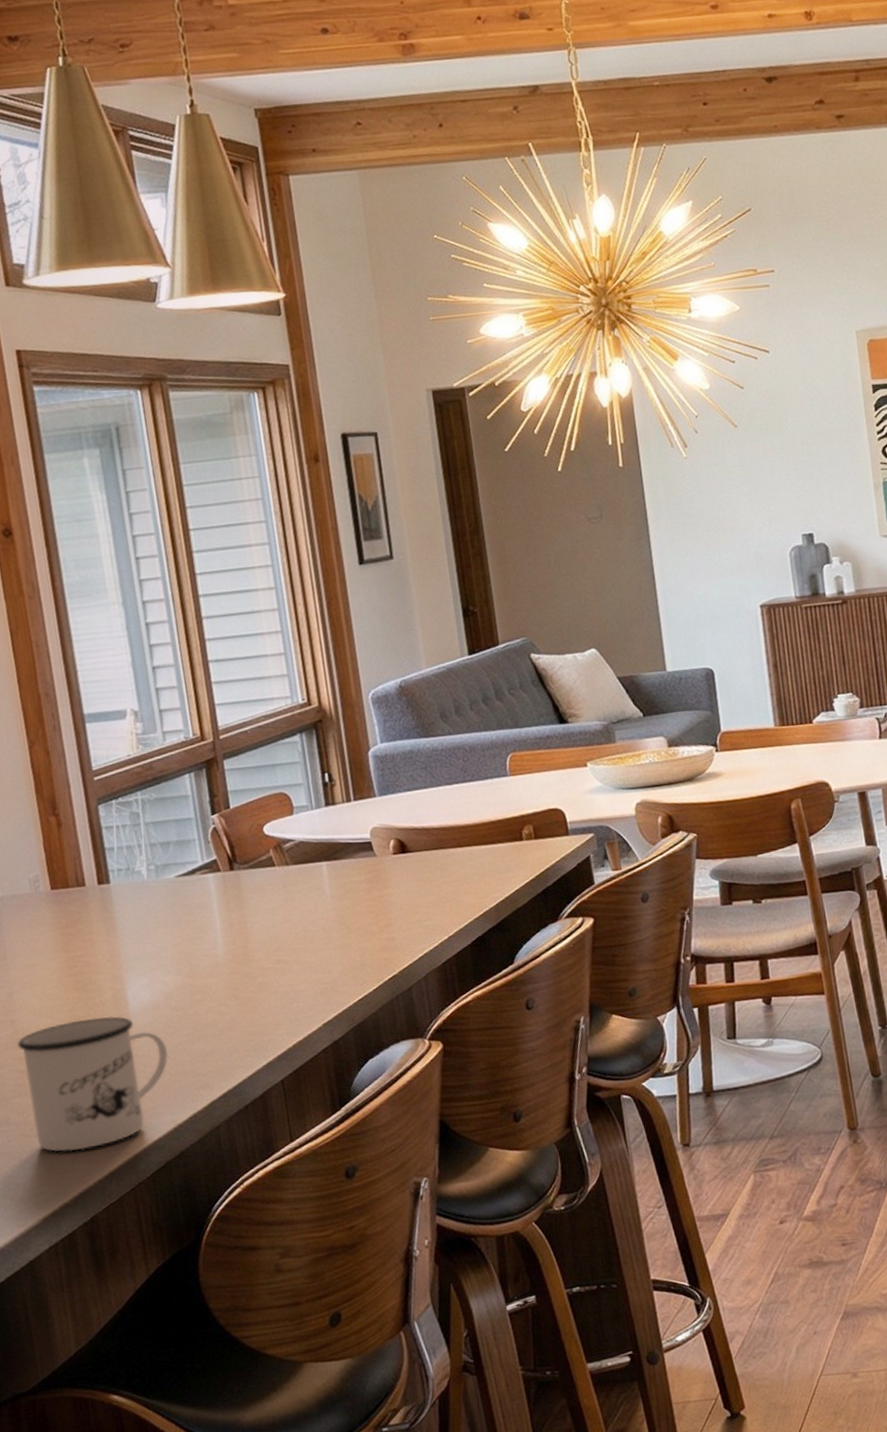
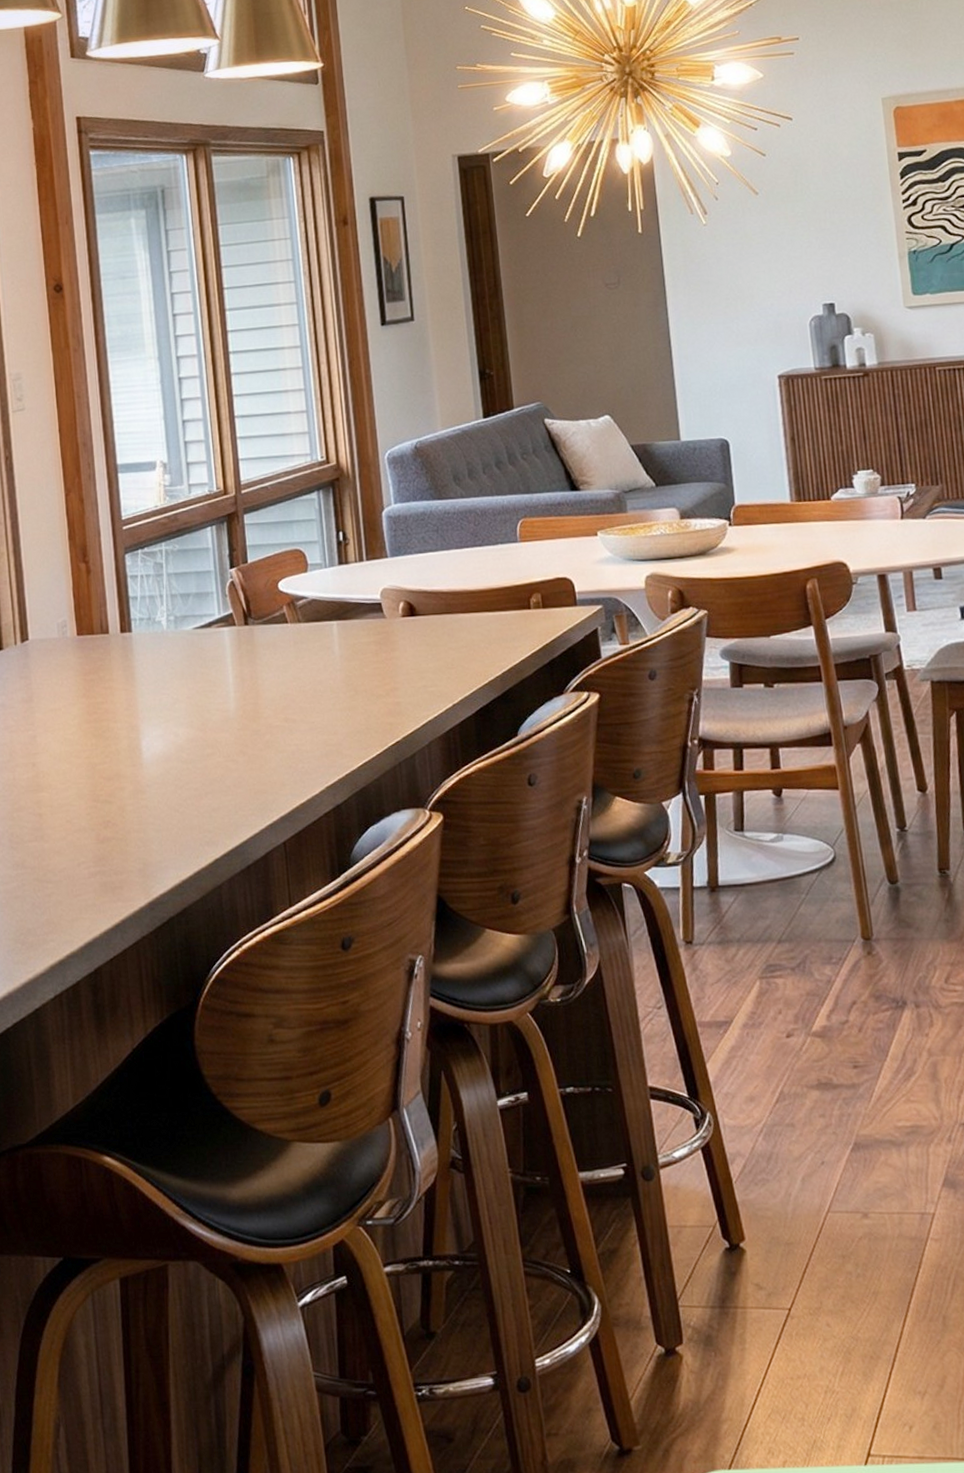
mug: present [16,1016,168,1152] -> none [36,765,177,900]

